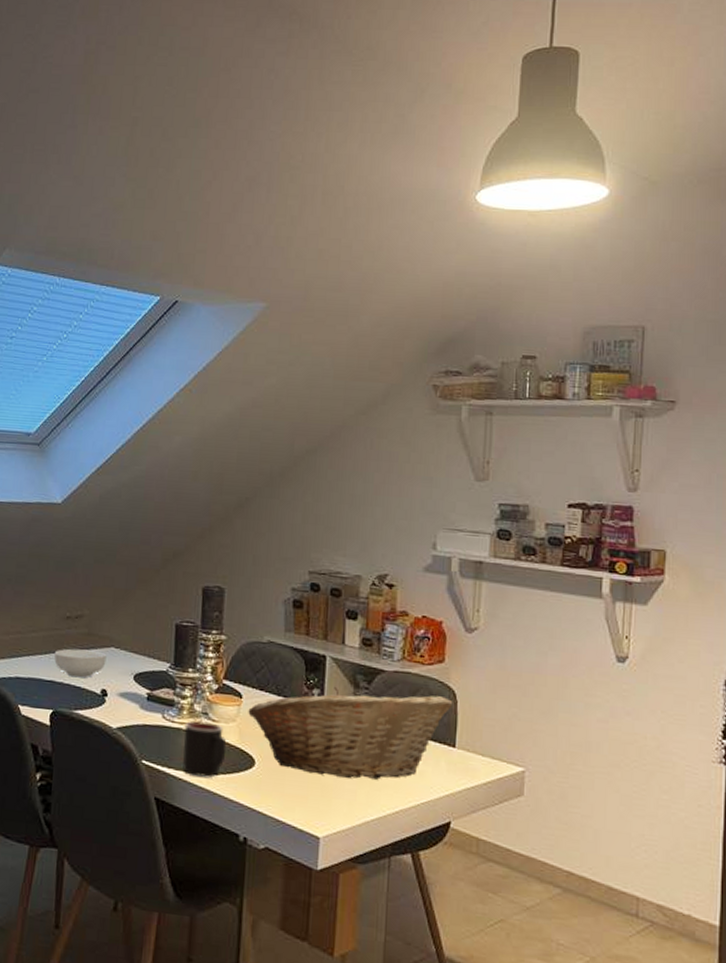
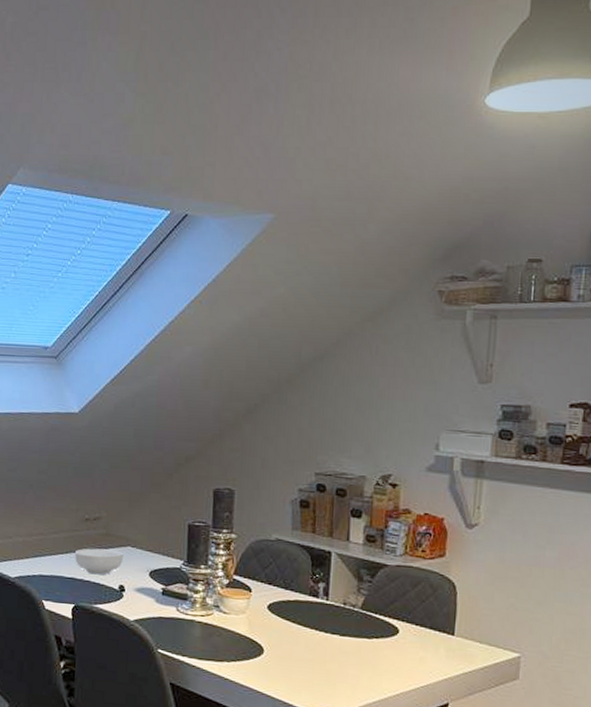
mug: present [183,721,227,777] -> none [196,613,237,664]
fruit basket: present [248,686,453,780] -> none [257,580,453,665]

